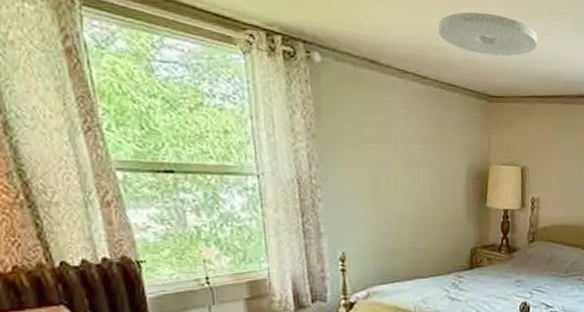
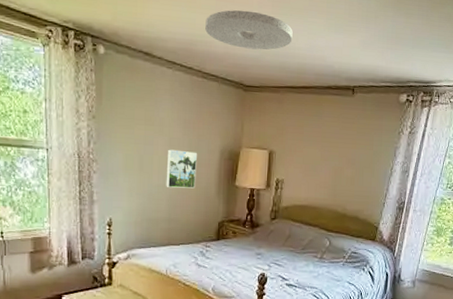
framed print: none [405,169,441,213] -> present [166,149,198,189]

